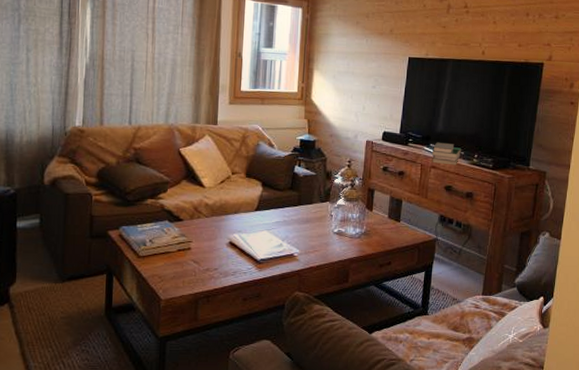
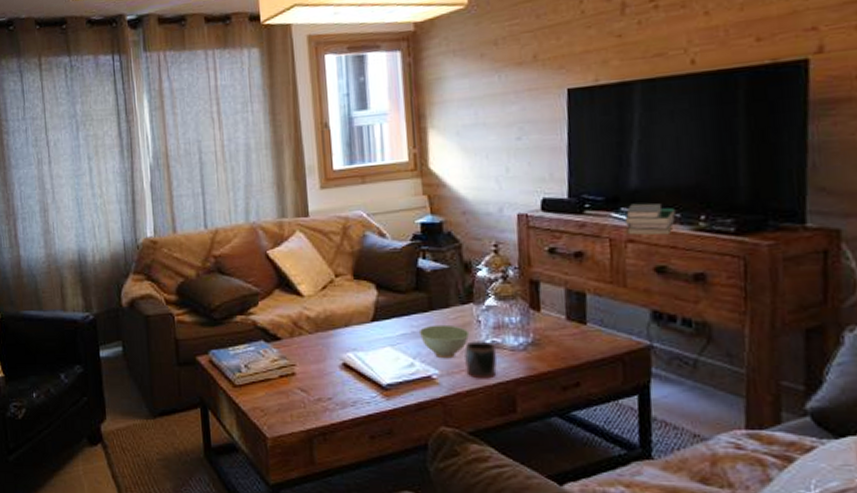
bowl: none [288,216,324,242] -> present [418,324,470,359]
mug: none [318,229,341,258] -> present [464,341,498,379]

